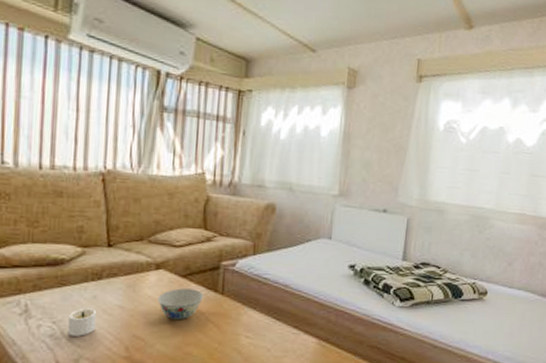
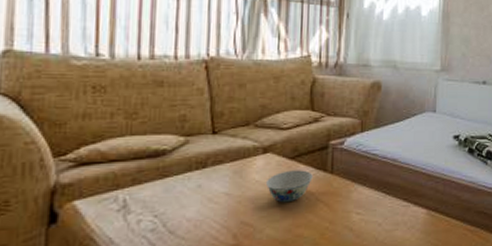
candle: present [68,308,97,336] -> none [171,198,202,229]

